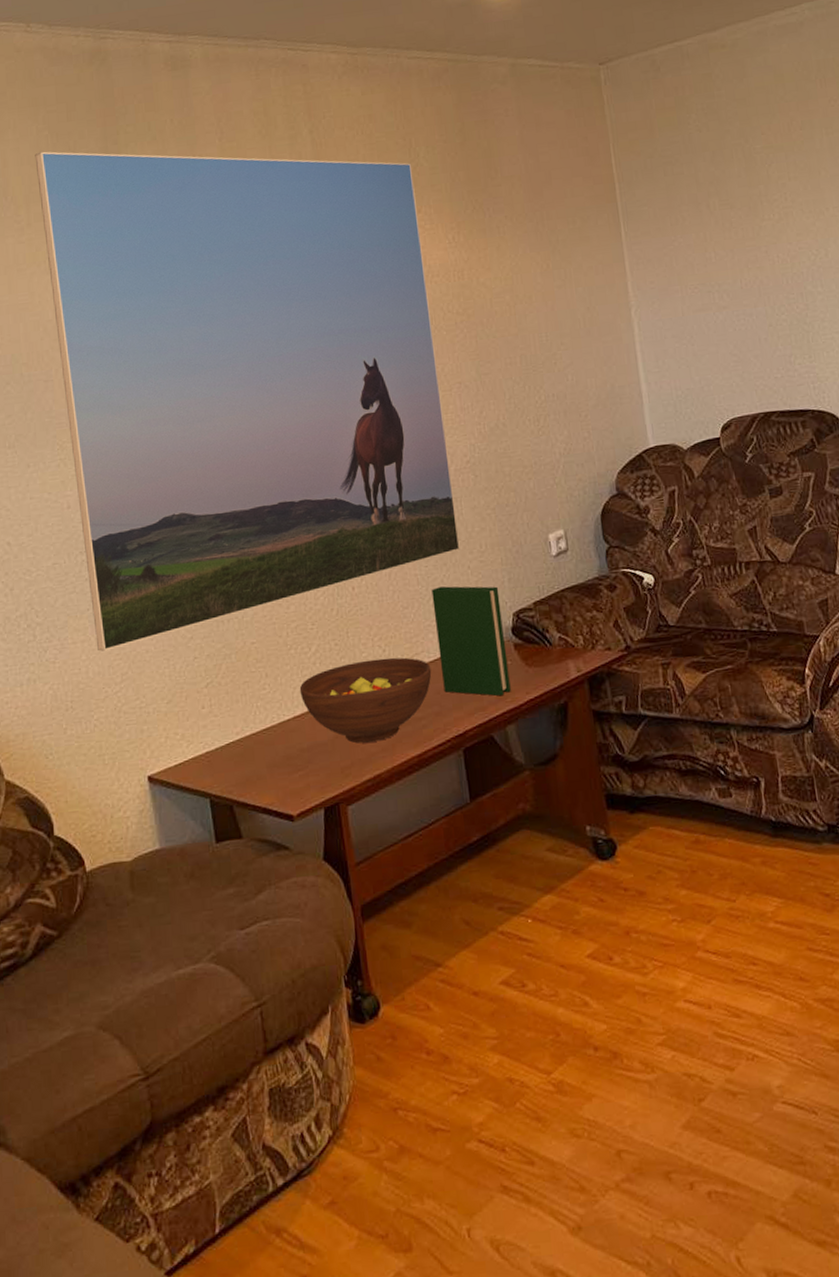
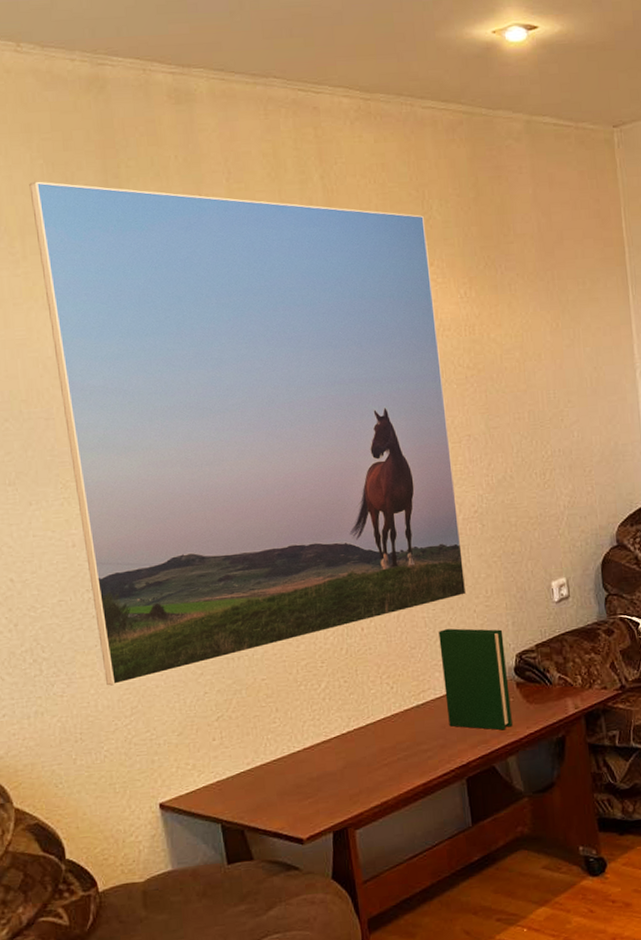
fruit bowl: present [299,657,432,744] -> none [309,694,438,773]

